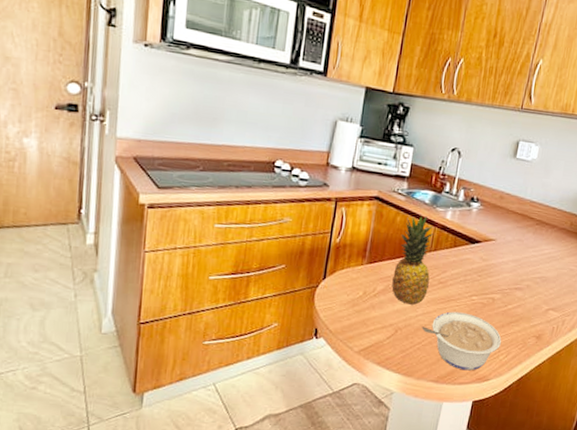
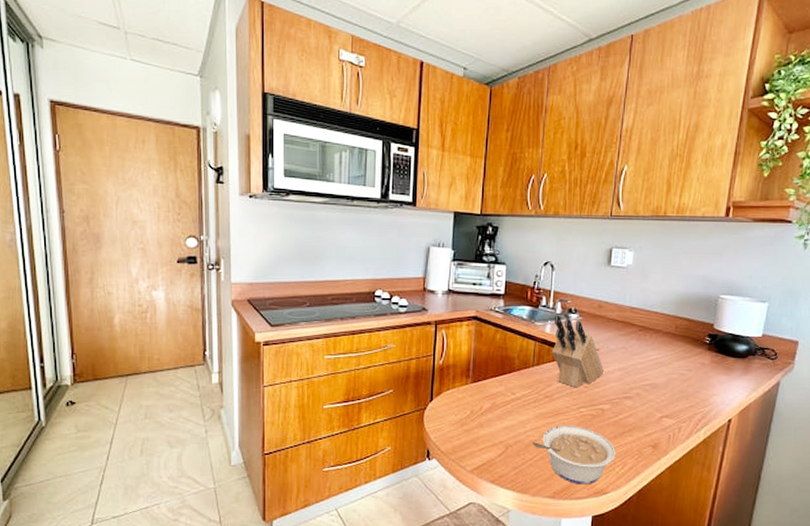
fruit: present [392,216,434,305] -> none [498,332,535,421]
knife block: none [450,202,499,276] -> present [551,315,605,388]

